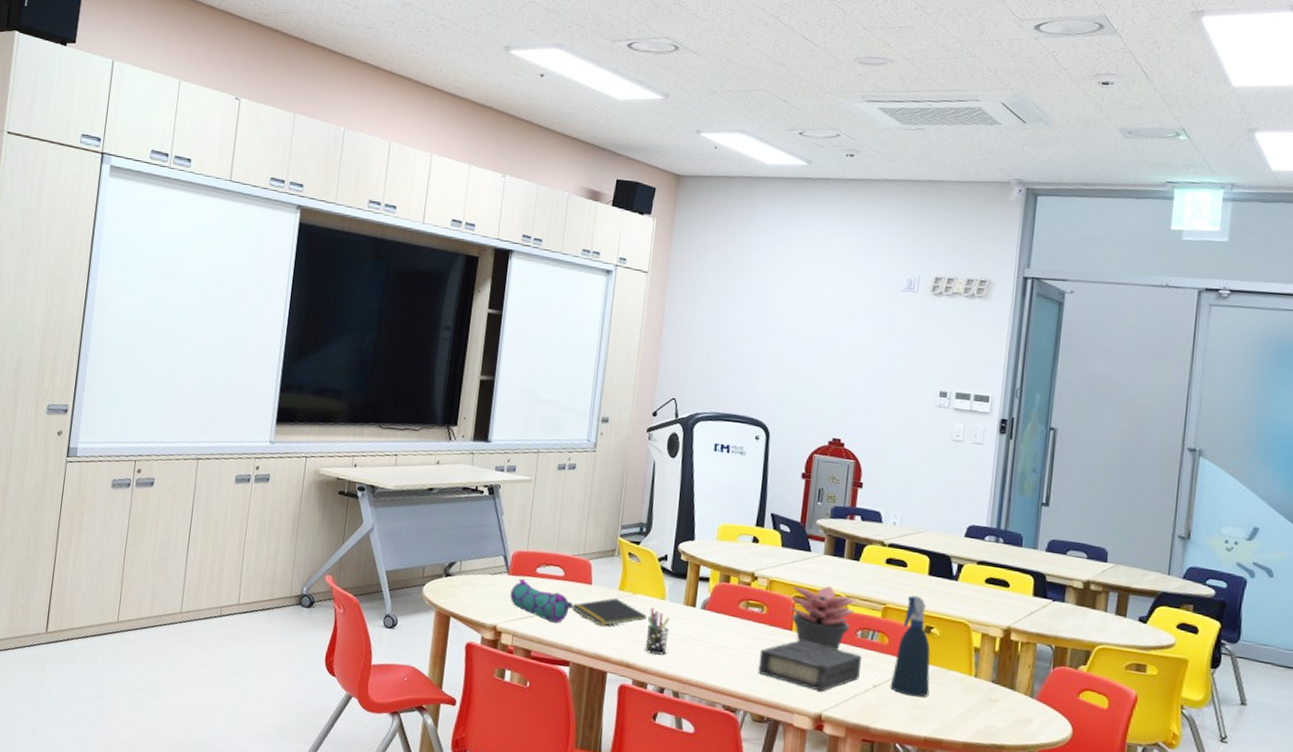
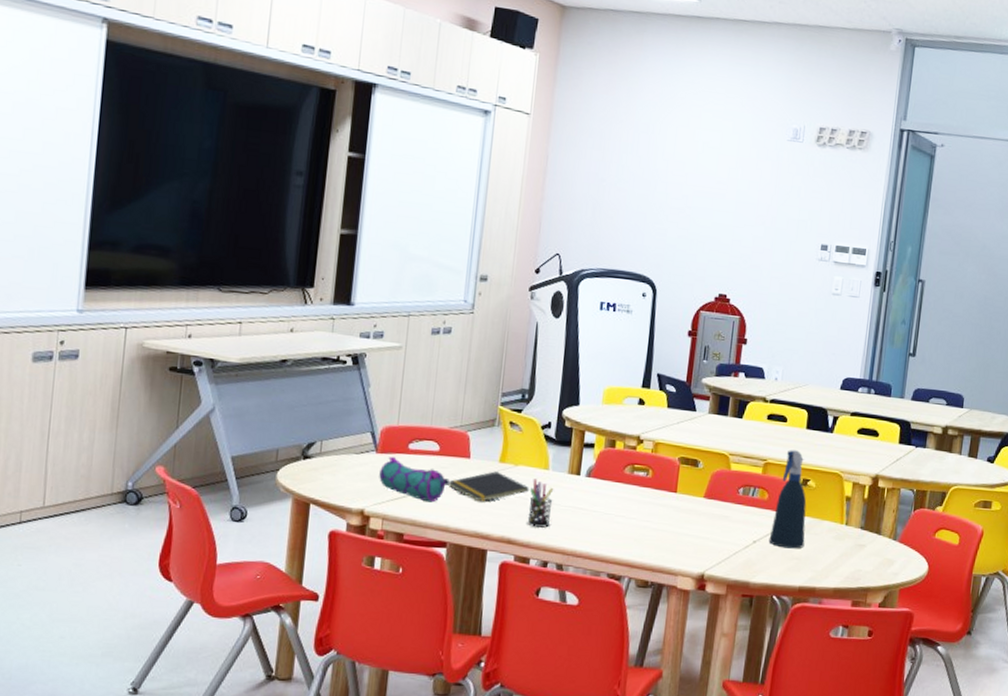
book: present [758,640,861,692] -> none [642,501,743,552]
succulent plant: present [790,585,856,650] -> none [675,445,738,509]

